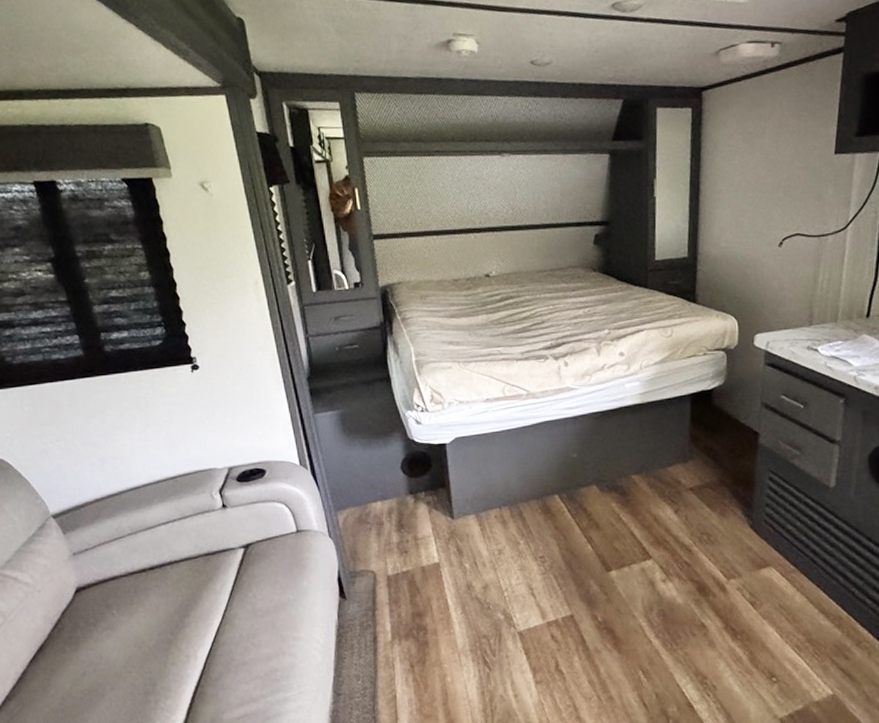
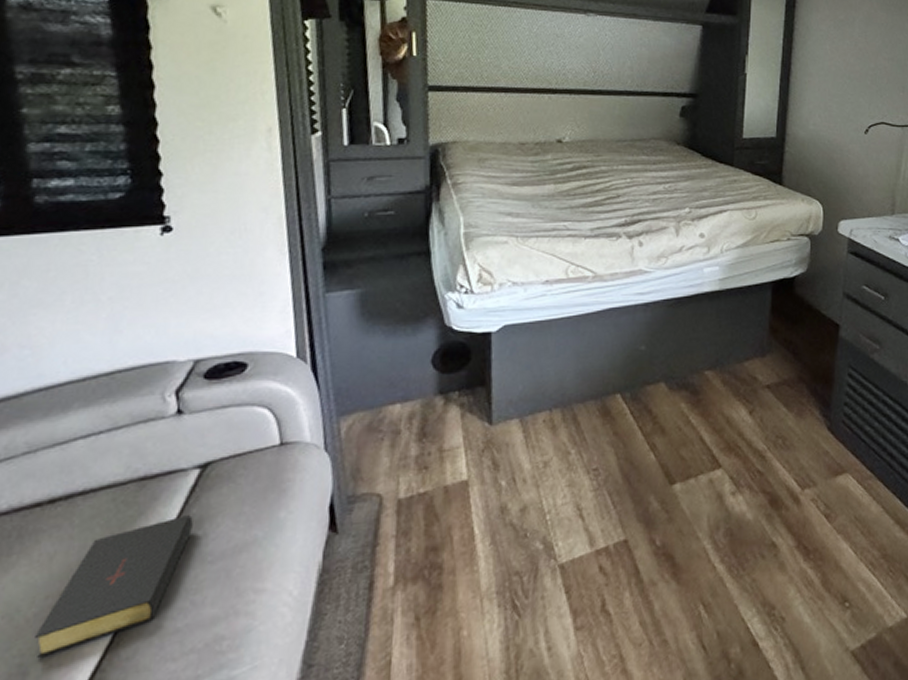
bible: none [155,581,245,675] -> present [33,514,193,659]

